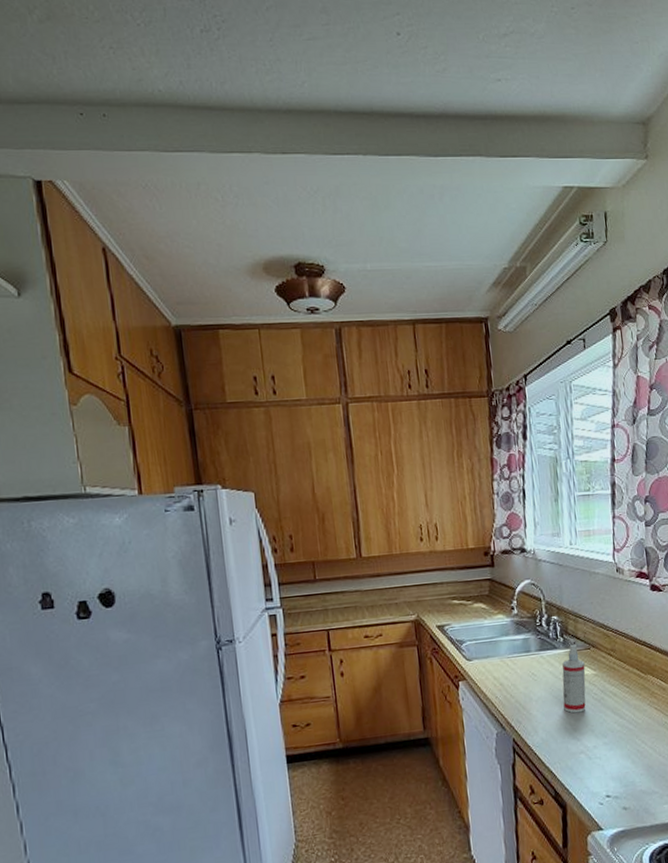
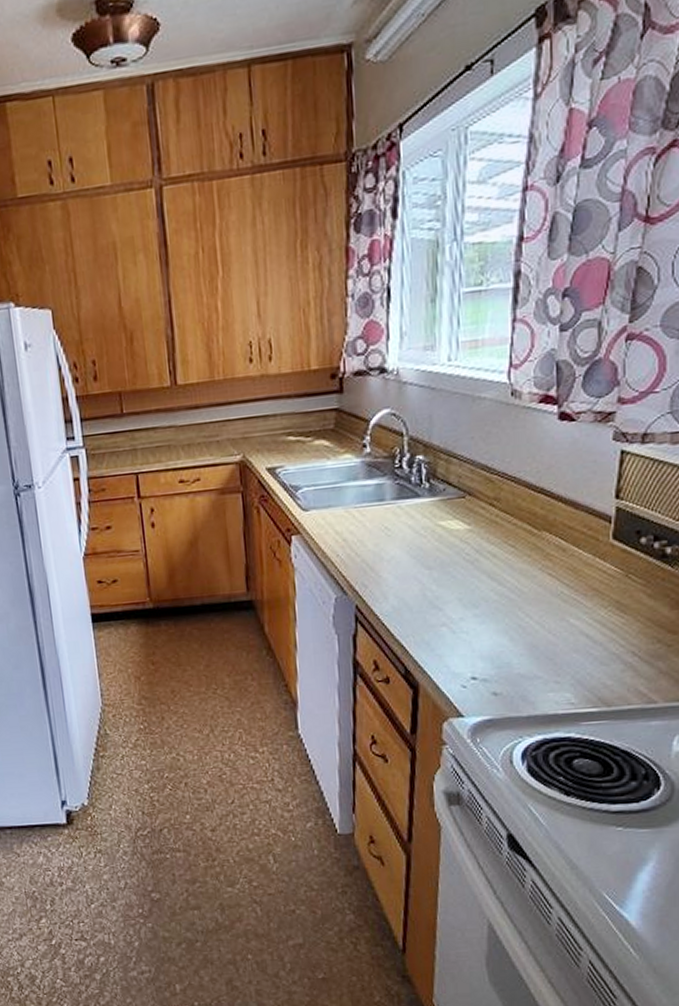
spray bottle: present [562,644,586,713] -> none [423,491,457,577]

